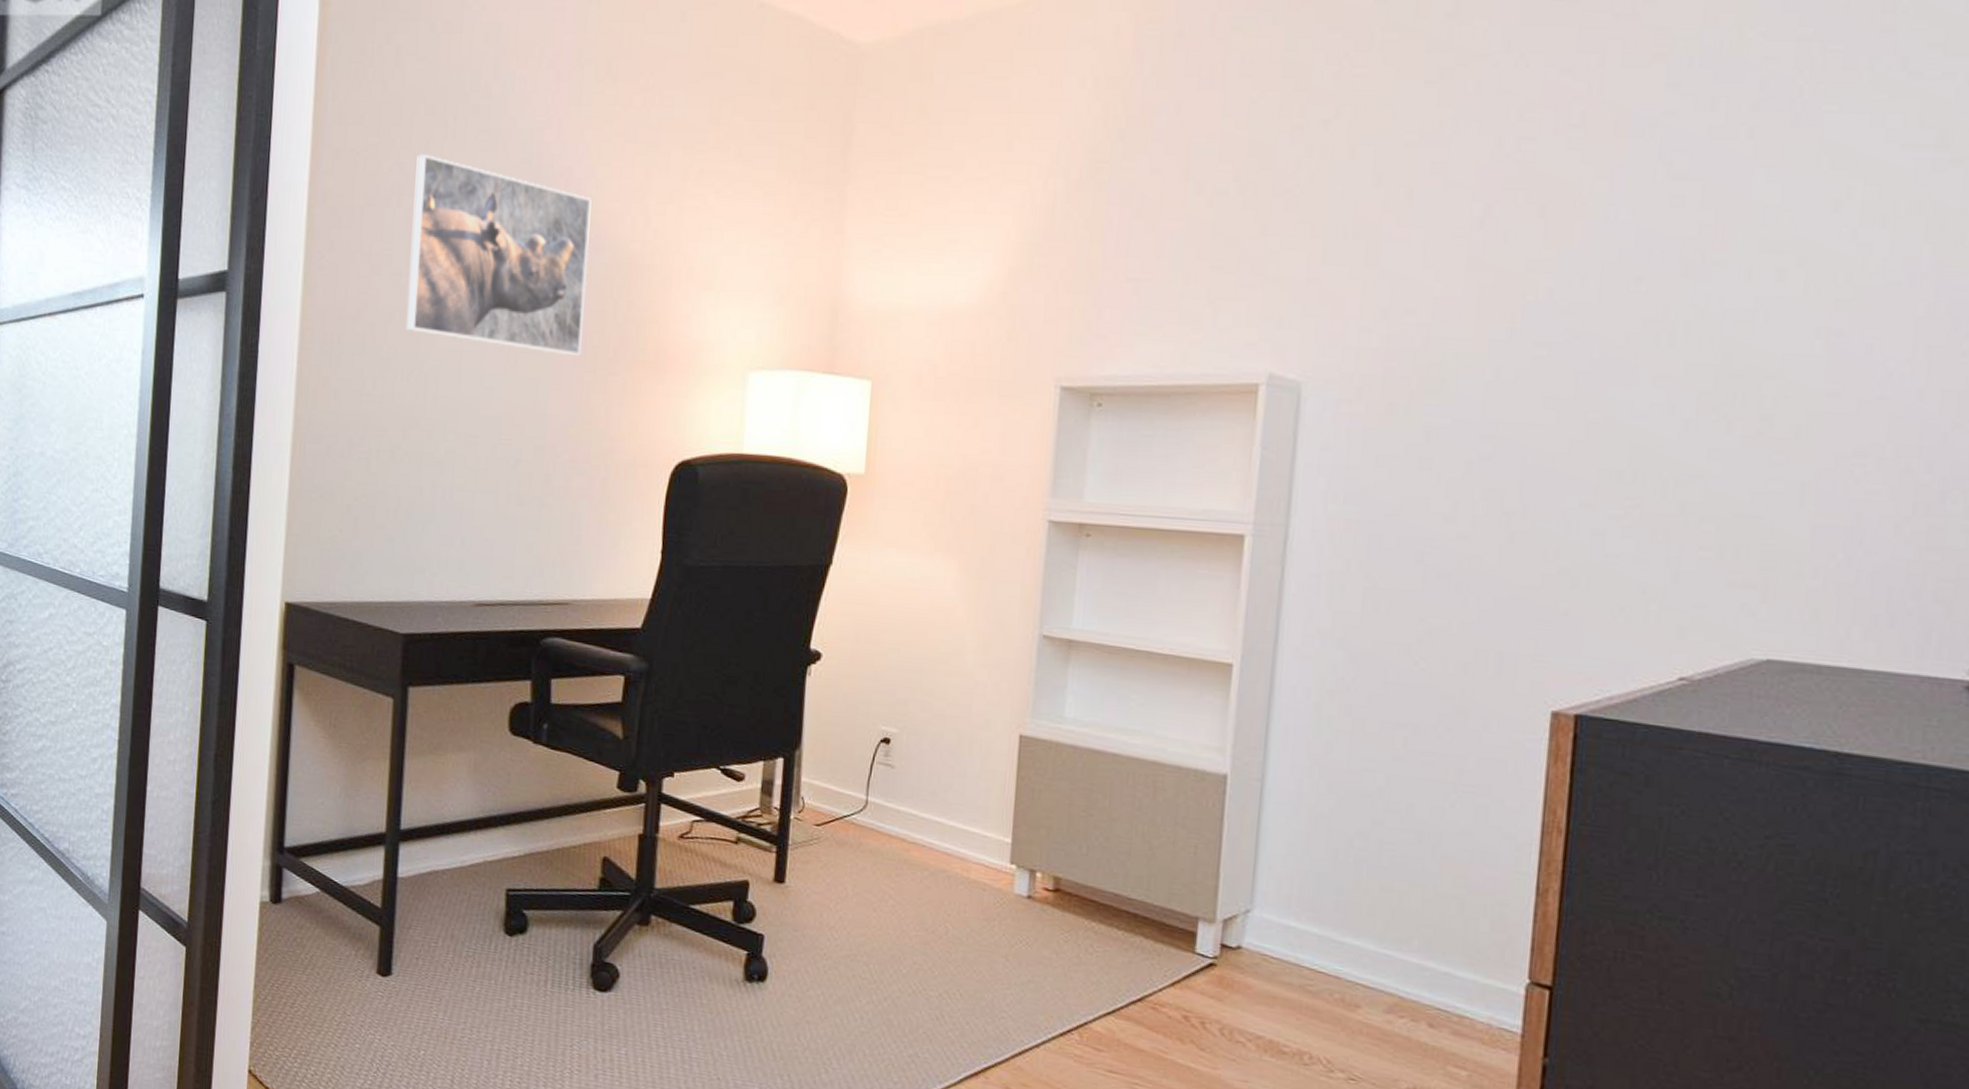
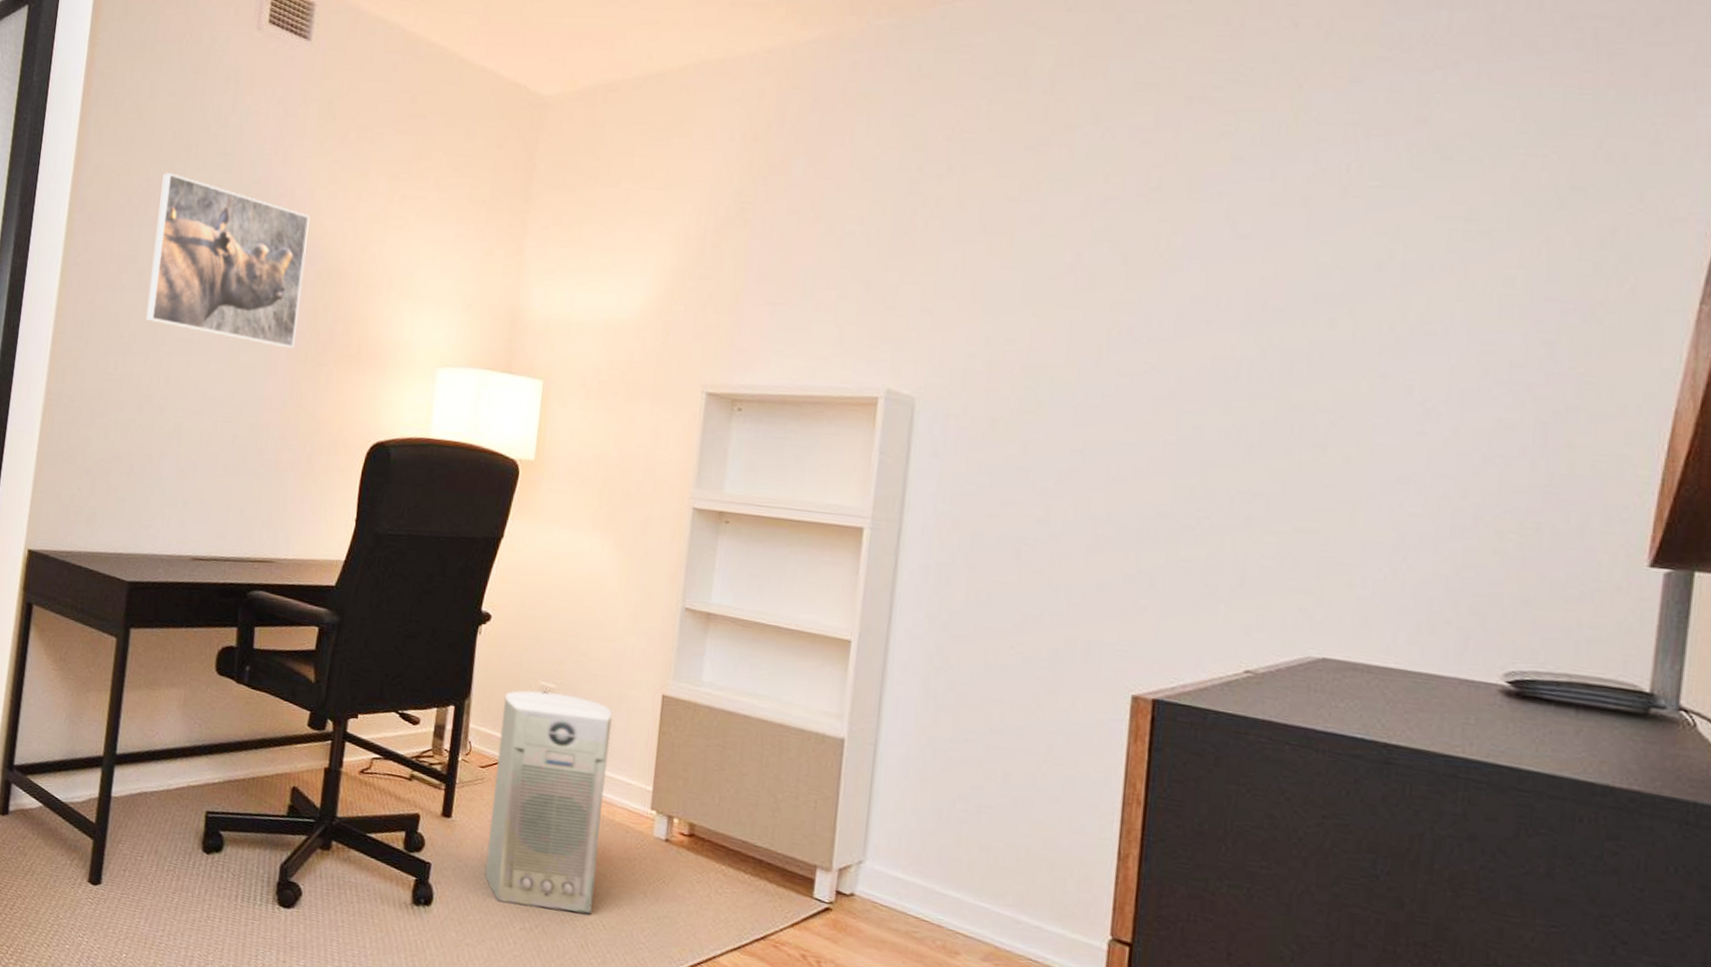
air purifier: none [824,736,964,983] -> present [484,690,613,914]

